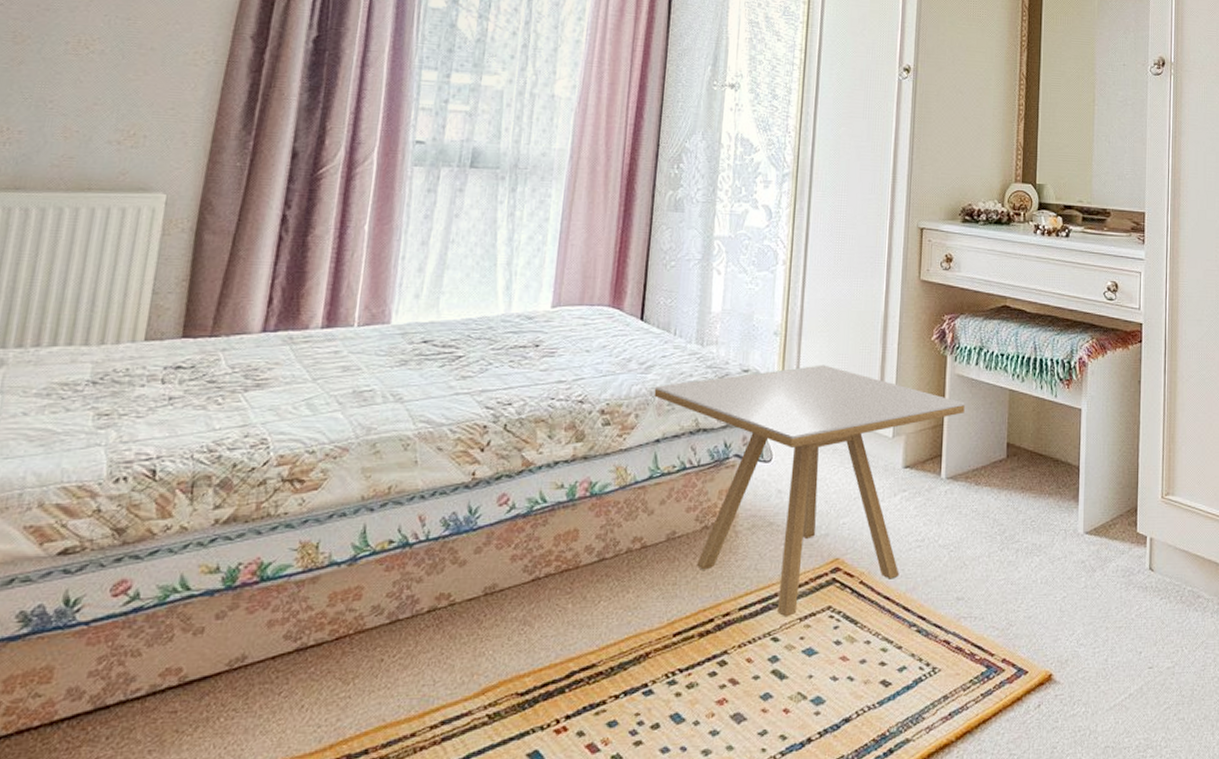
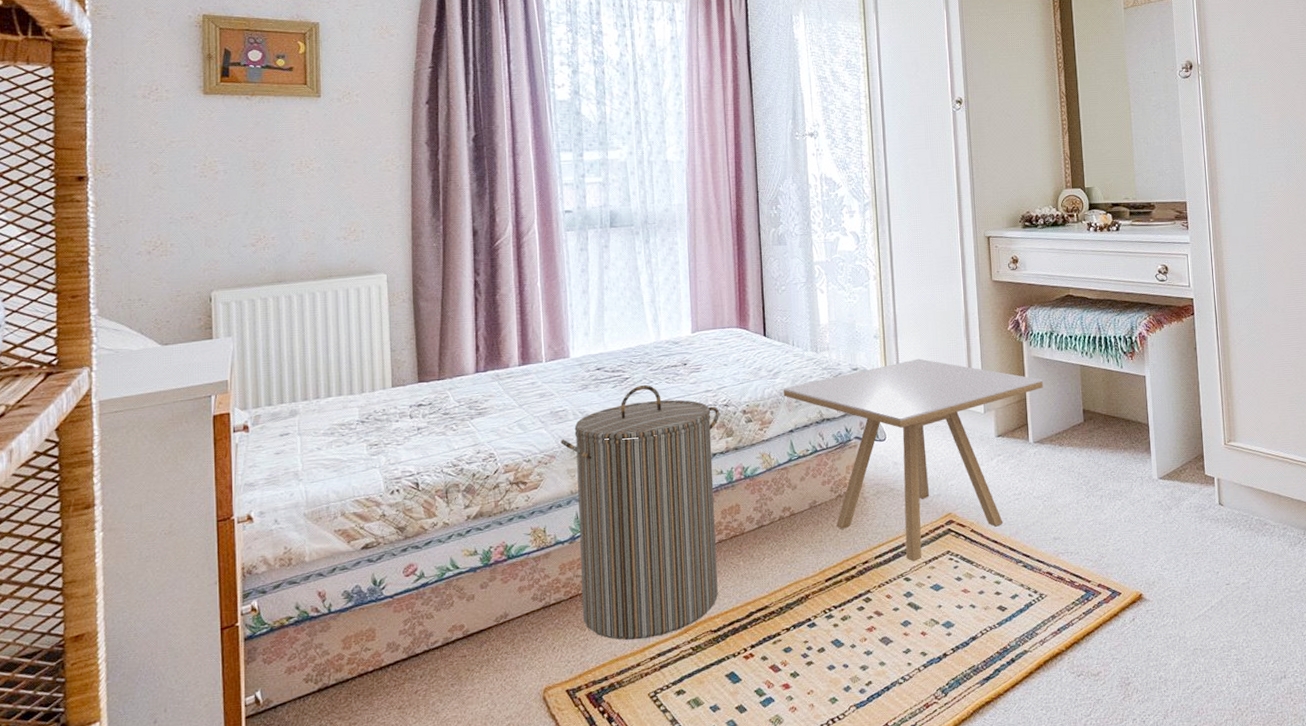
laundry hamper: none [348,368,571,701] -> present [560,385,720,640]

